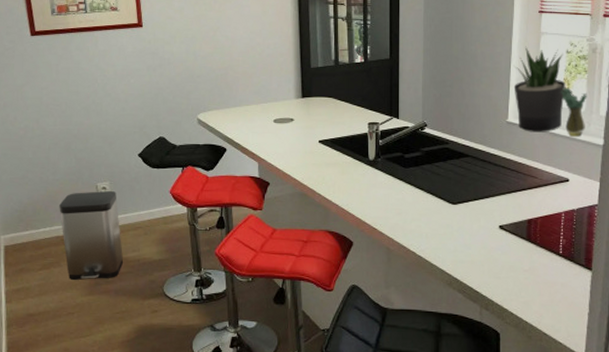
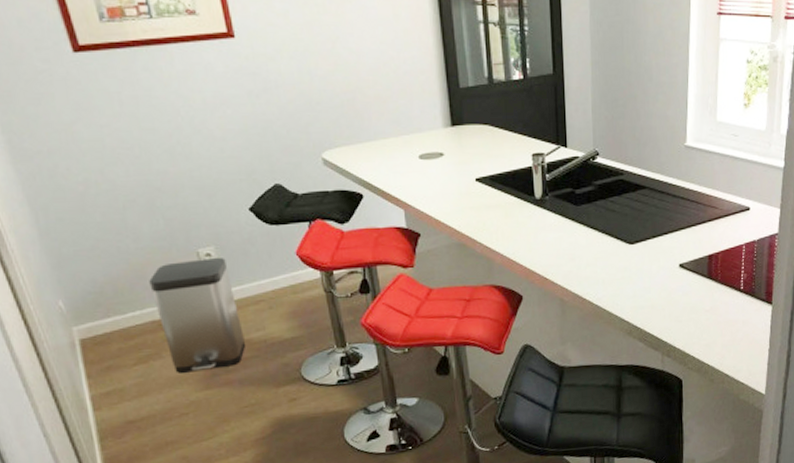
planter: present [513,46,566,133] -> none [691,55,747,157]
vase: present [560,86,587,138] -> none [740,102,768,161]

